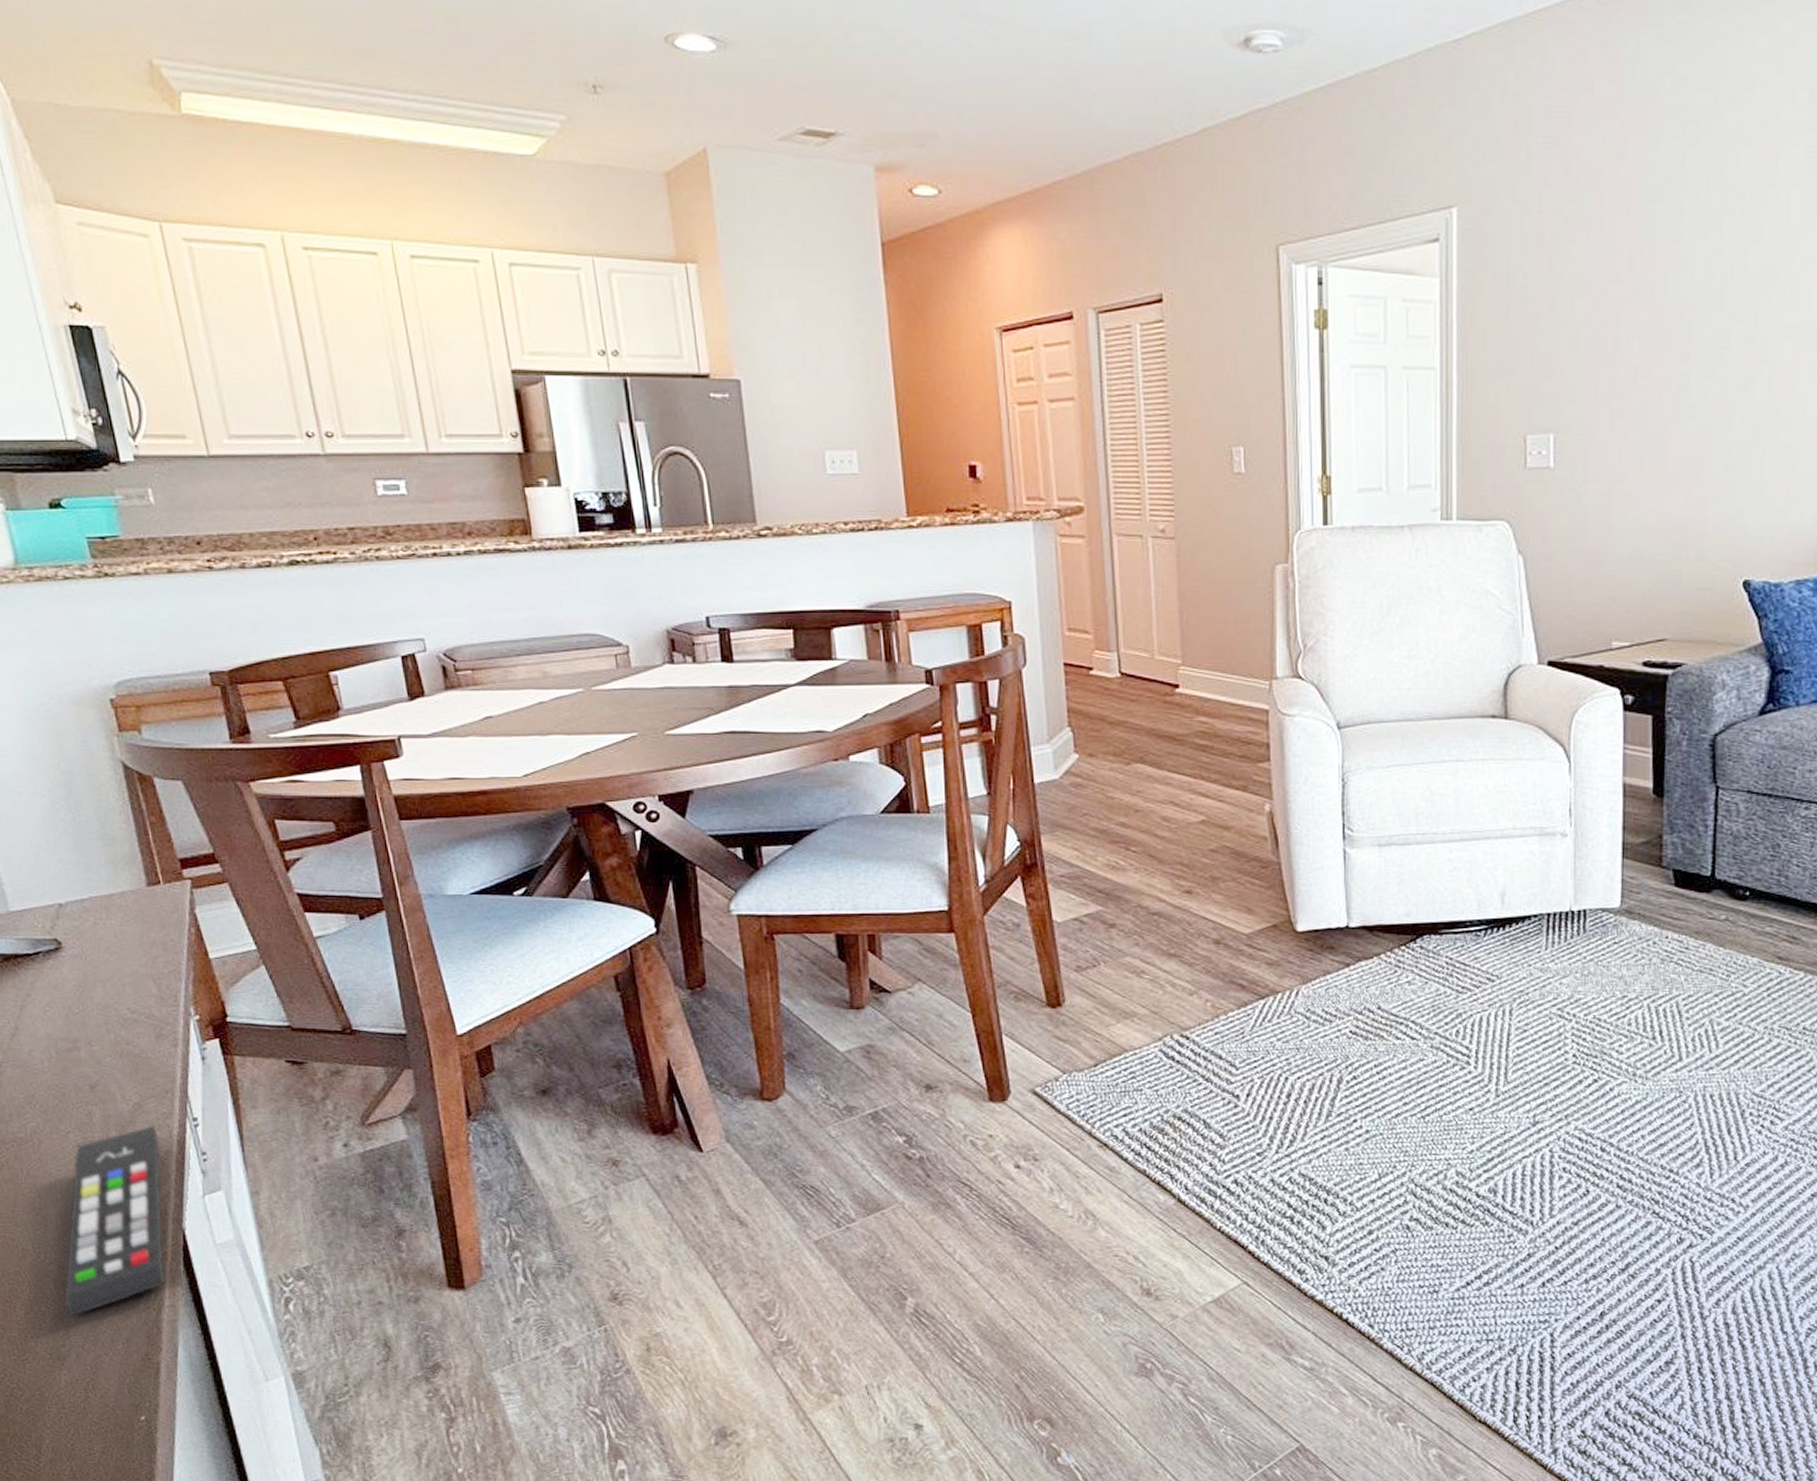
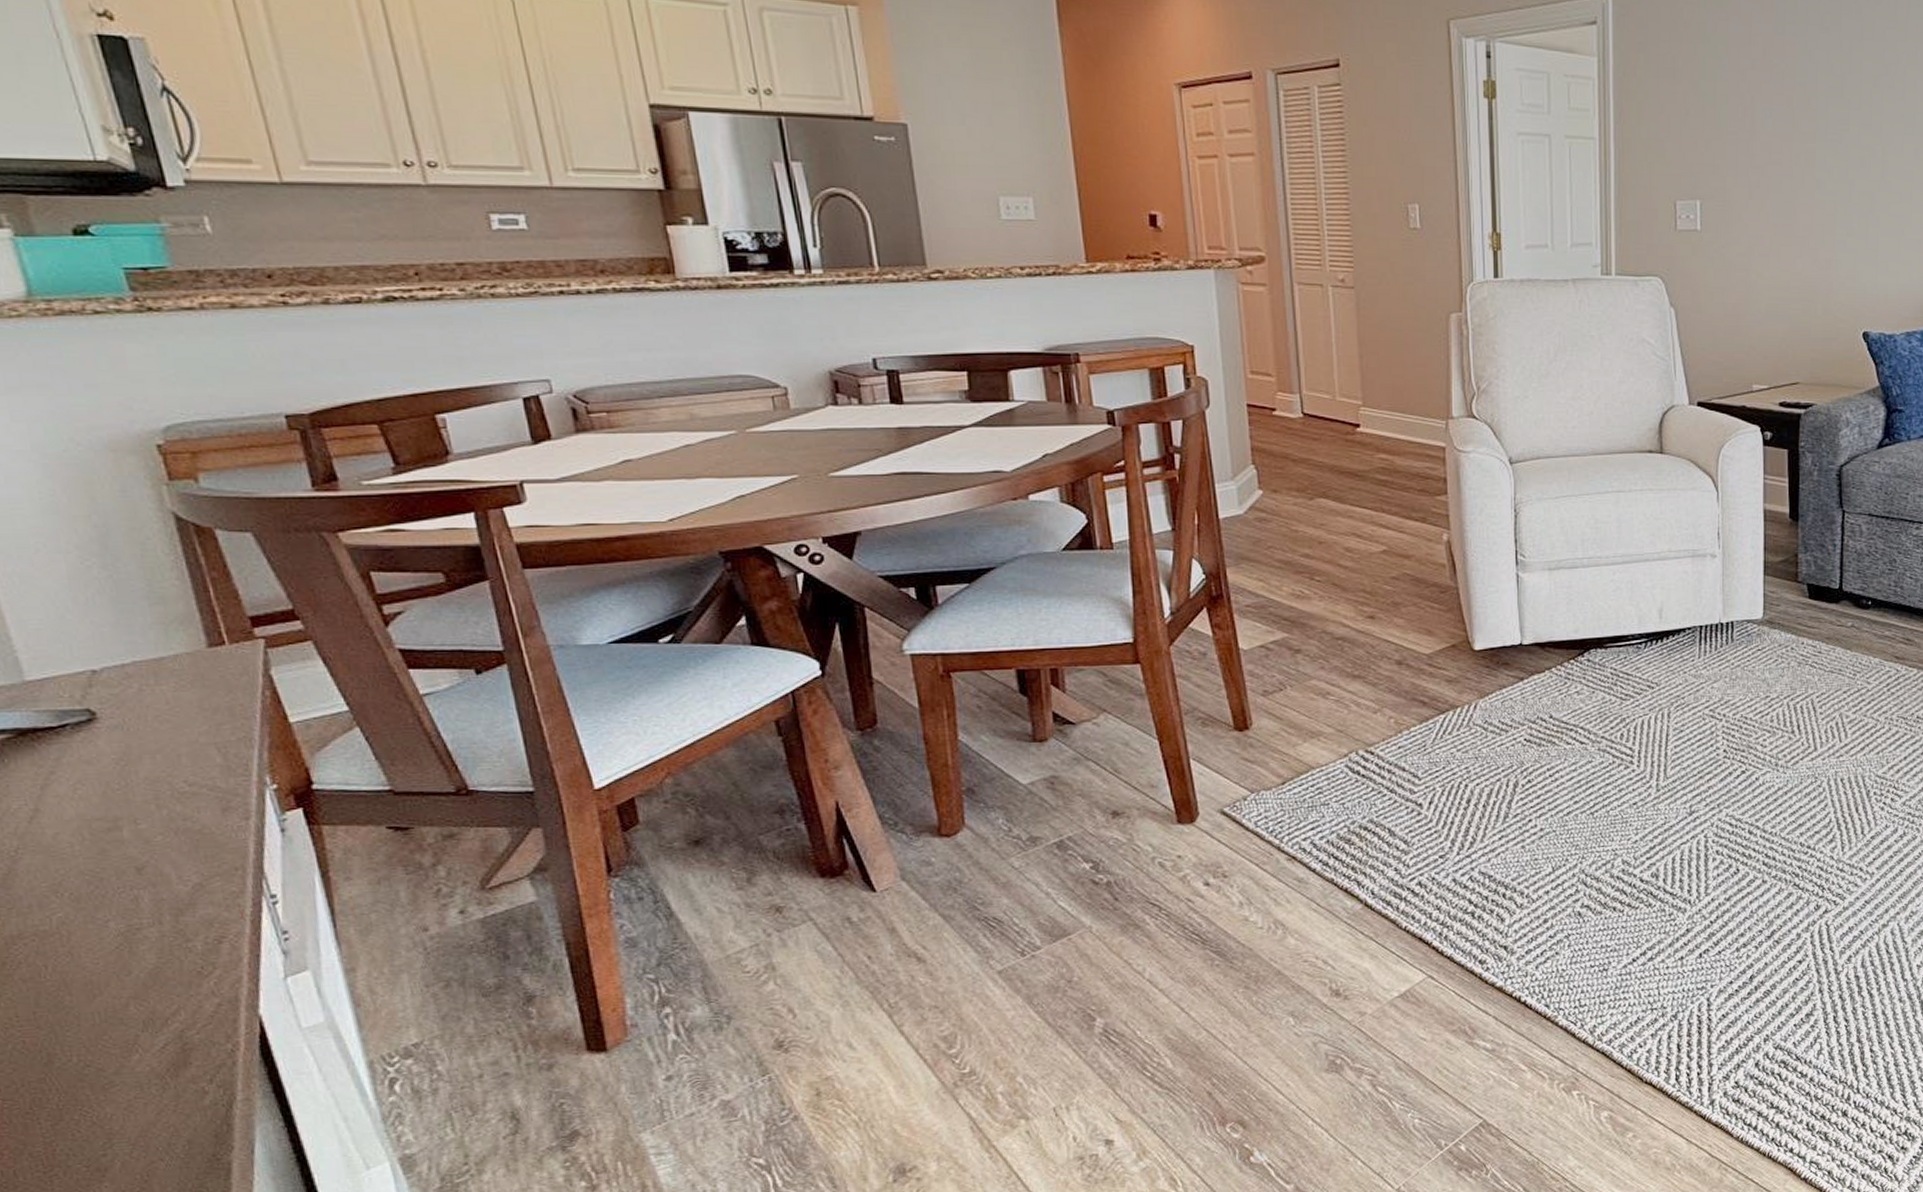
remote control: present [65,1125,165,1316] -> none [105,906,237,1122]

